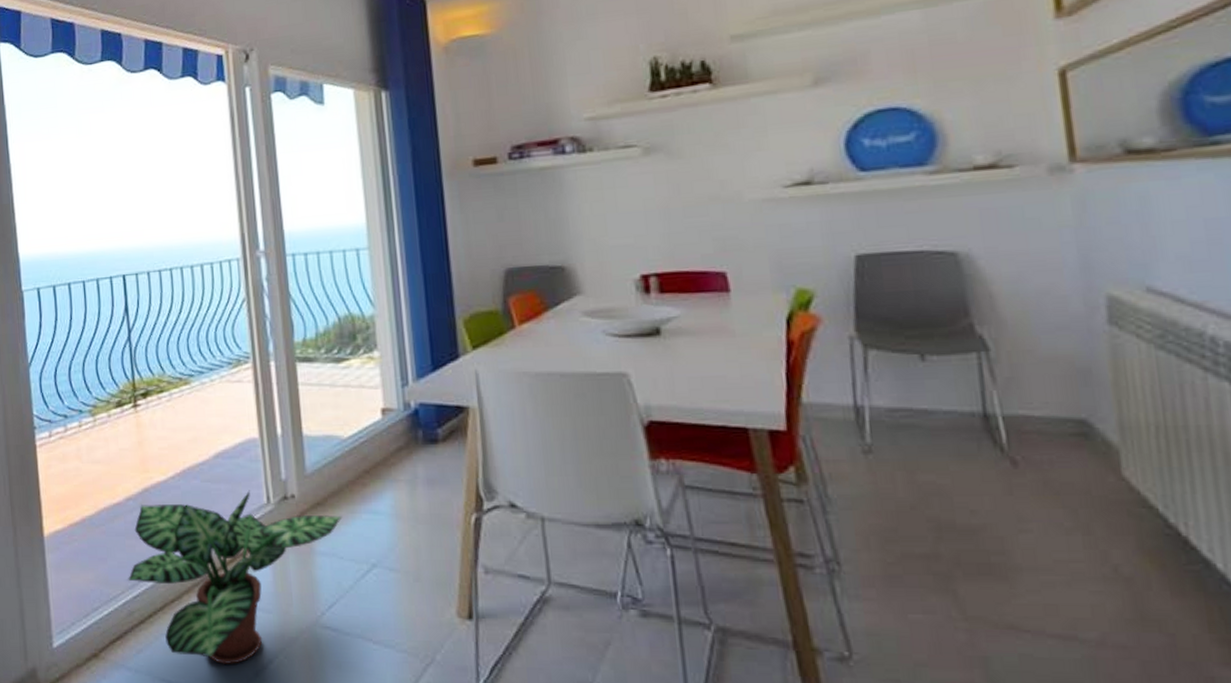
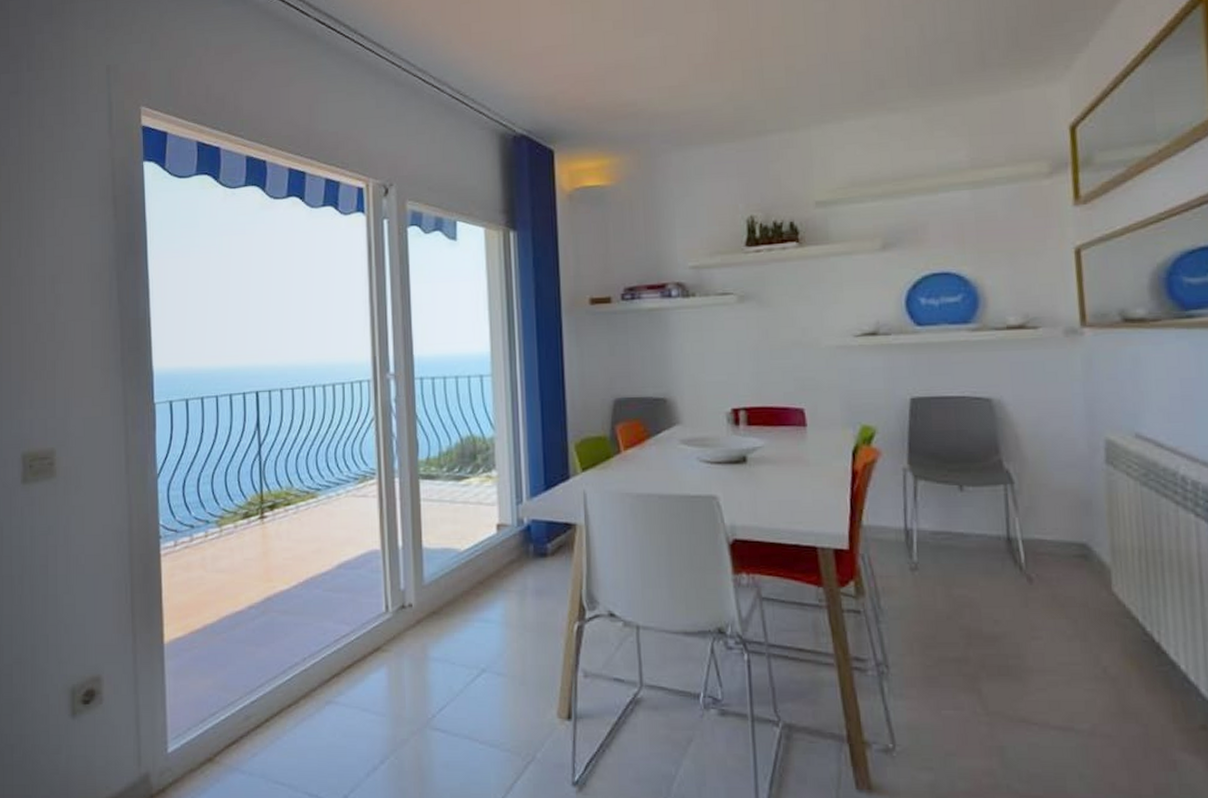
potted plant: present [128,490,343,664] -> none [247,599,456,766]

